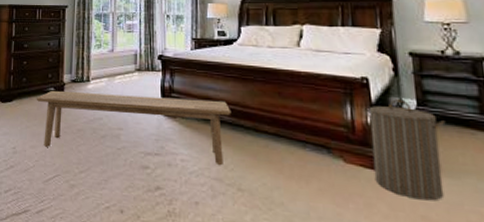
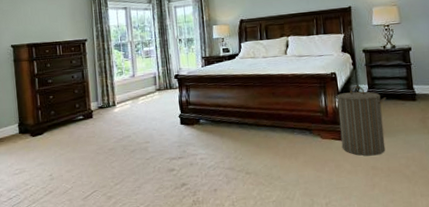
bench: present [36,91,232,166] -> none [66,105,238,169]

